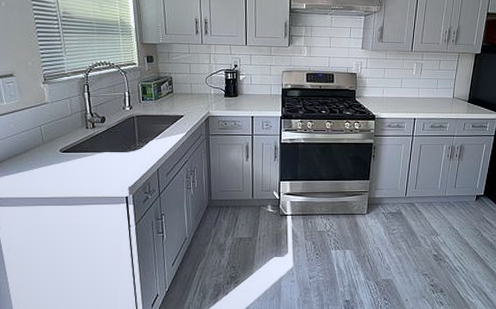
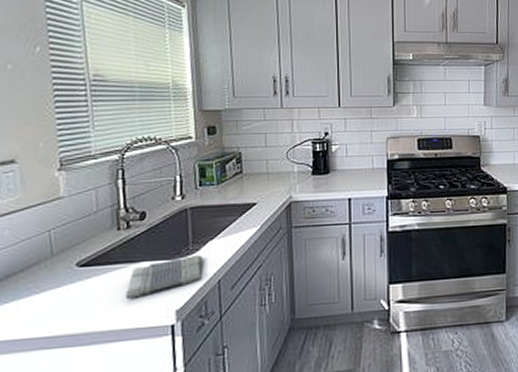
dish towel: none [94,150,146,177] -> present [125,255,203,299]

